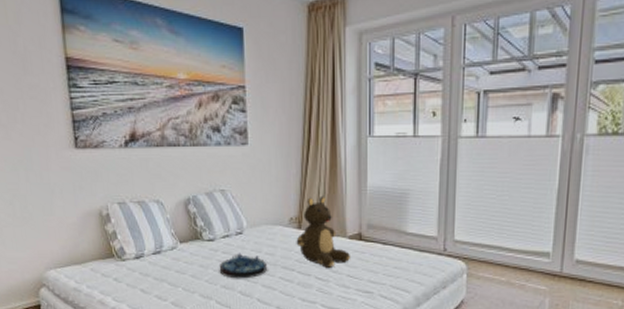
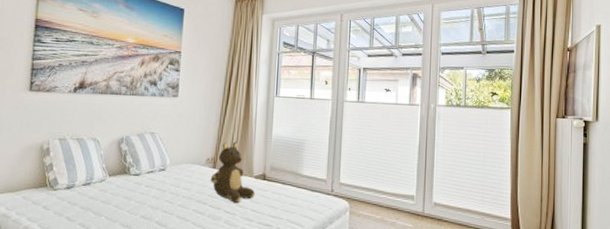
serving tray: present [219,253,267,279] -> none [140,187,183,211]

